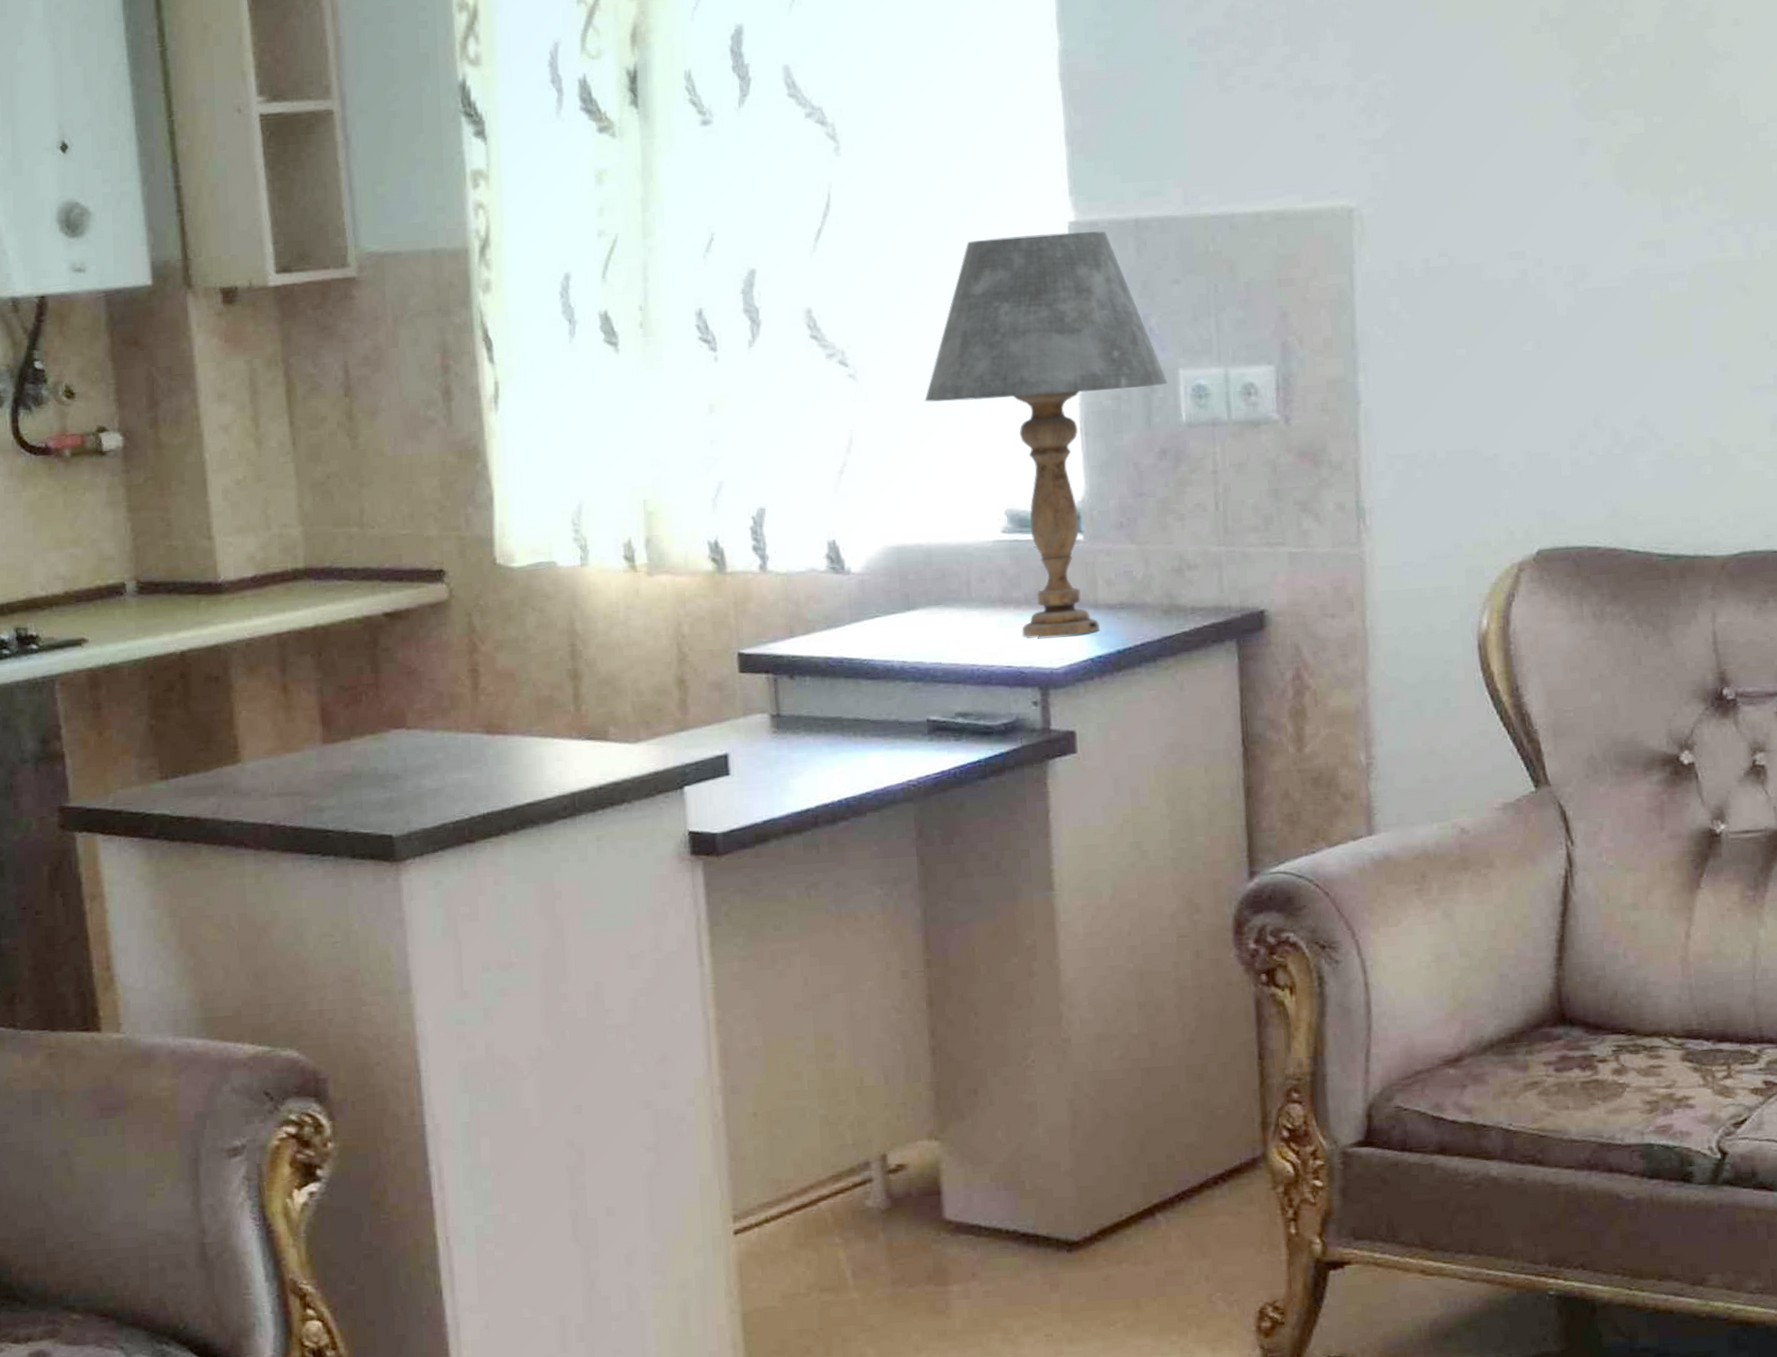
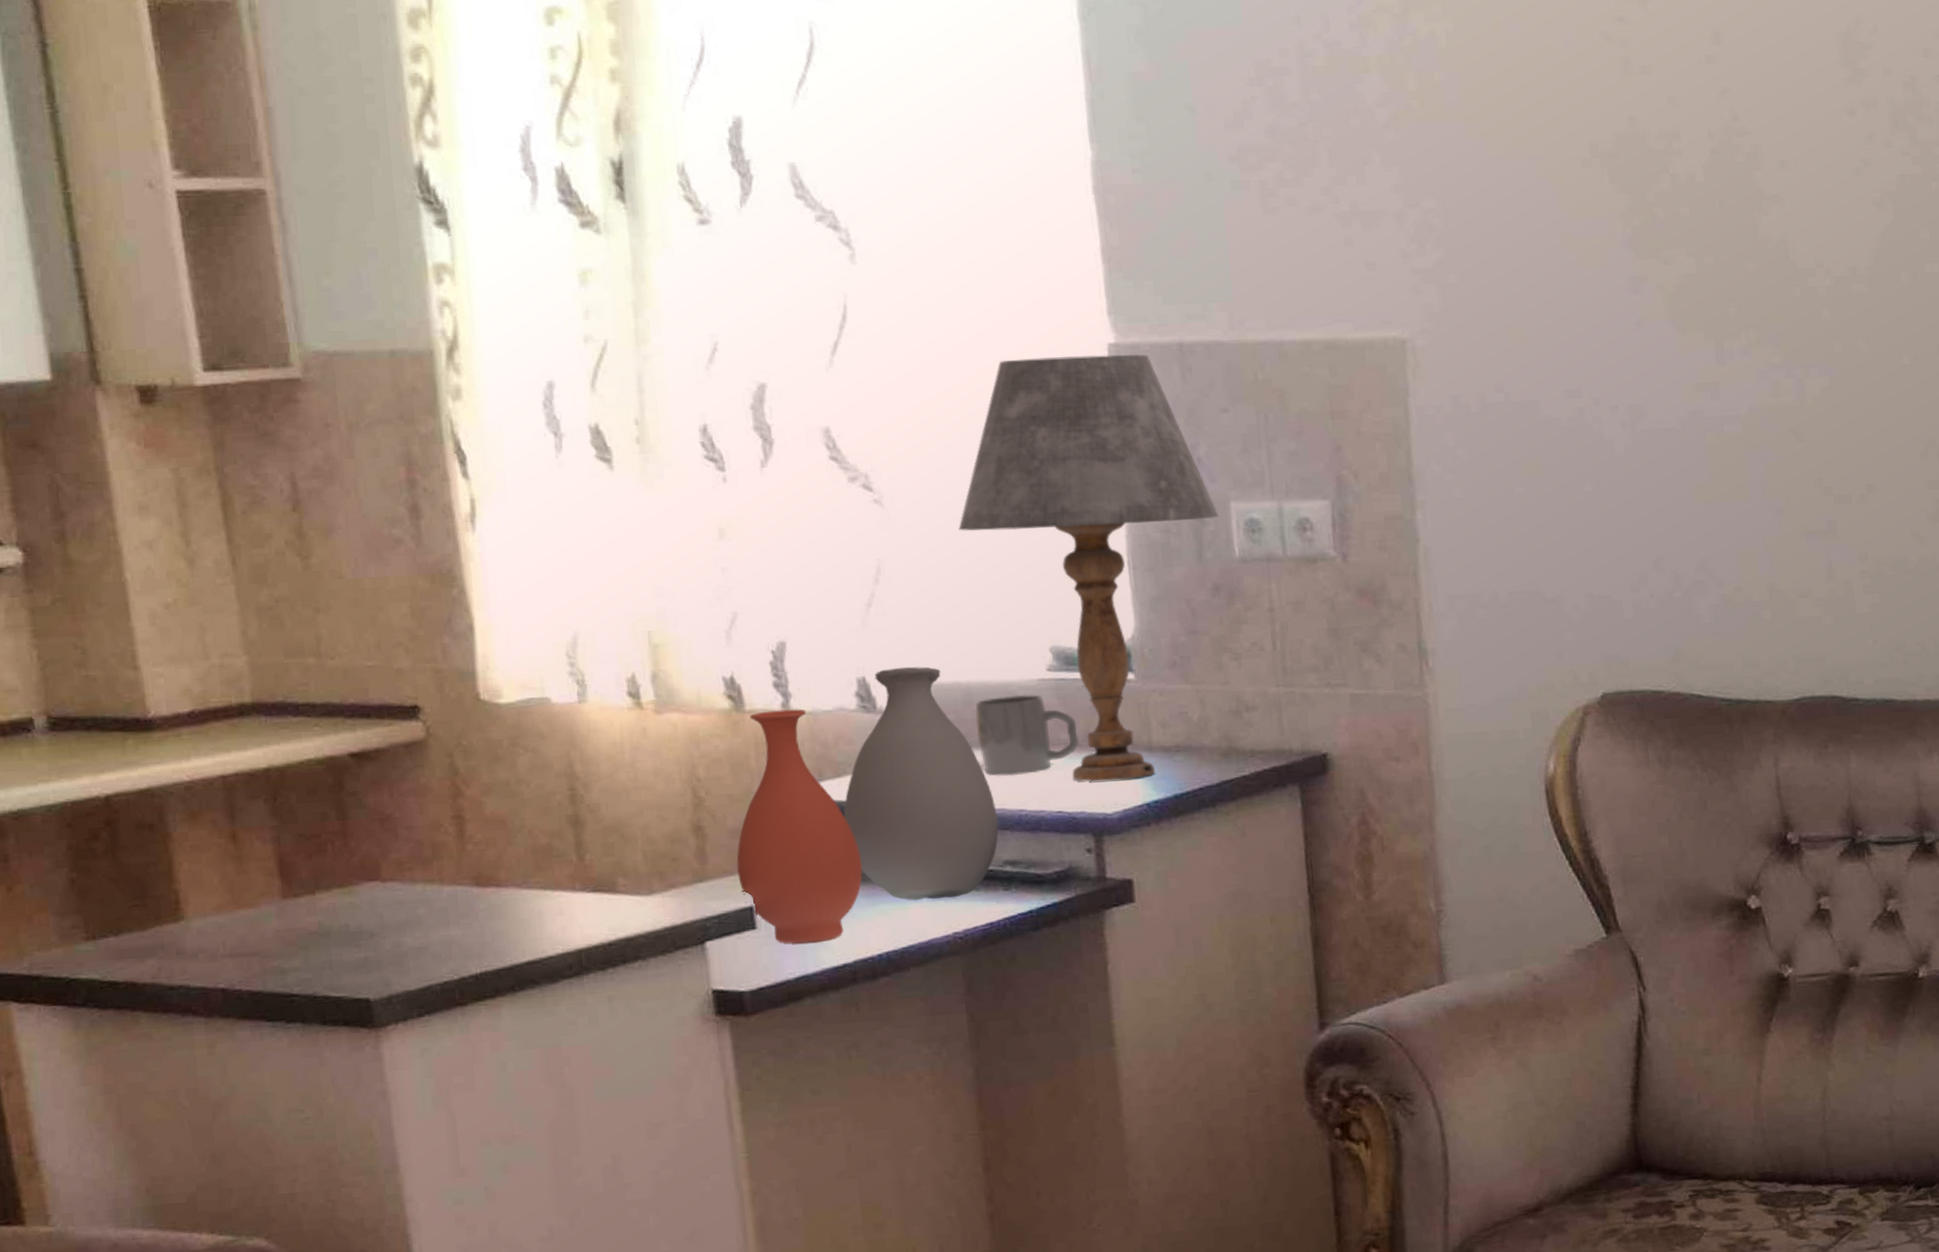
vase: none [714,570,827,789] -> present [736,709,863,943]
vase: none [811,530,952,750] -> present [843,666,999,901]
mug: none [933,555,1029,633] -> present [974,694,1079,776]

